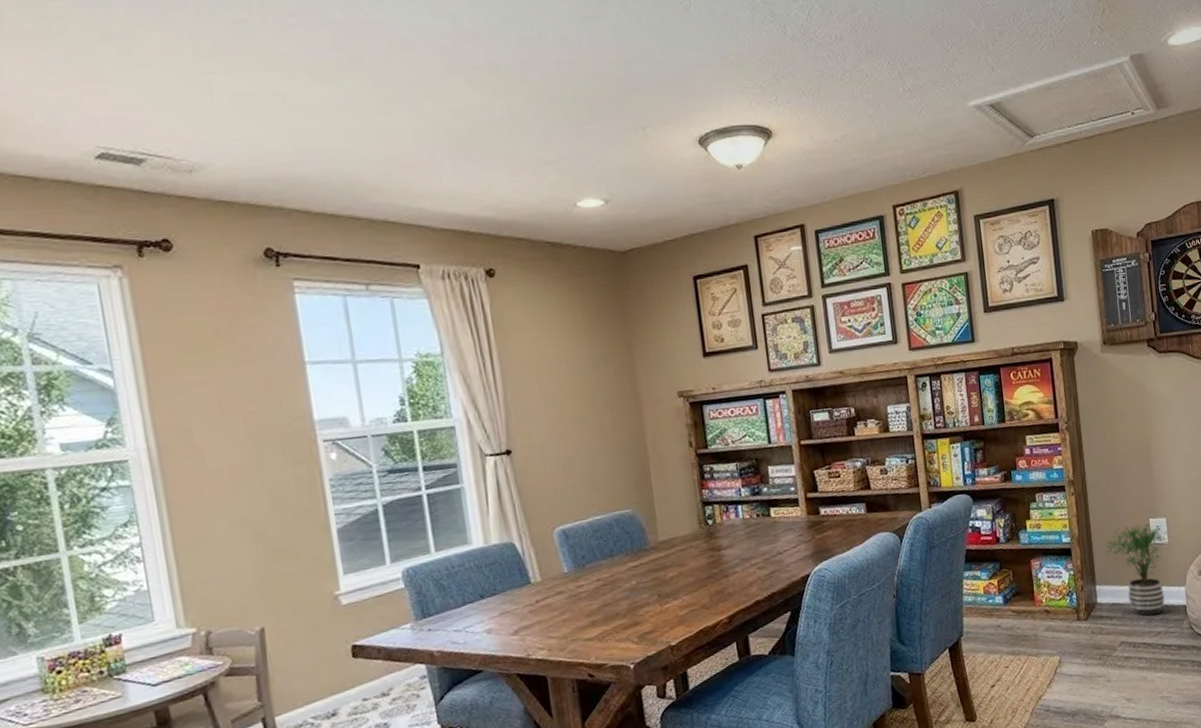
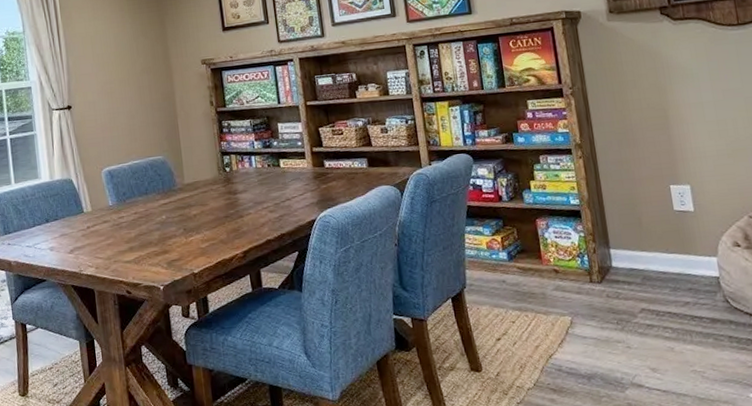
potted plant: present [1106,524,1170,616] -> none [620,189,696,285]

